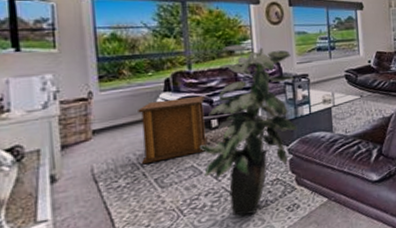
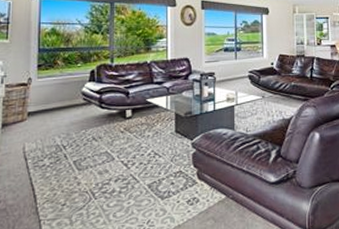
side table: present [138,96,208,165] -> none [65,88,122,147]
indoor plant: present [199,44,298,216] -> none [114,42,203,204]

